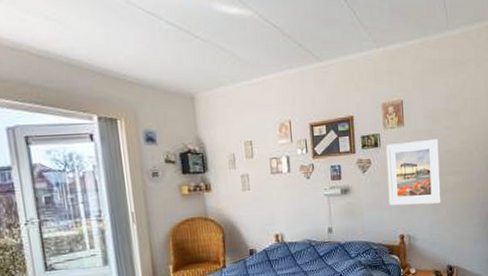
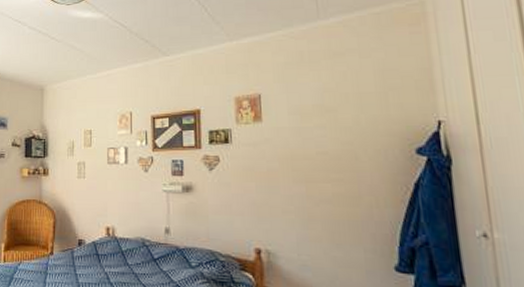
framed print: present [386,138,441,206] -> none [239,138,314,216]

